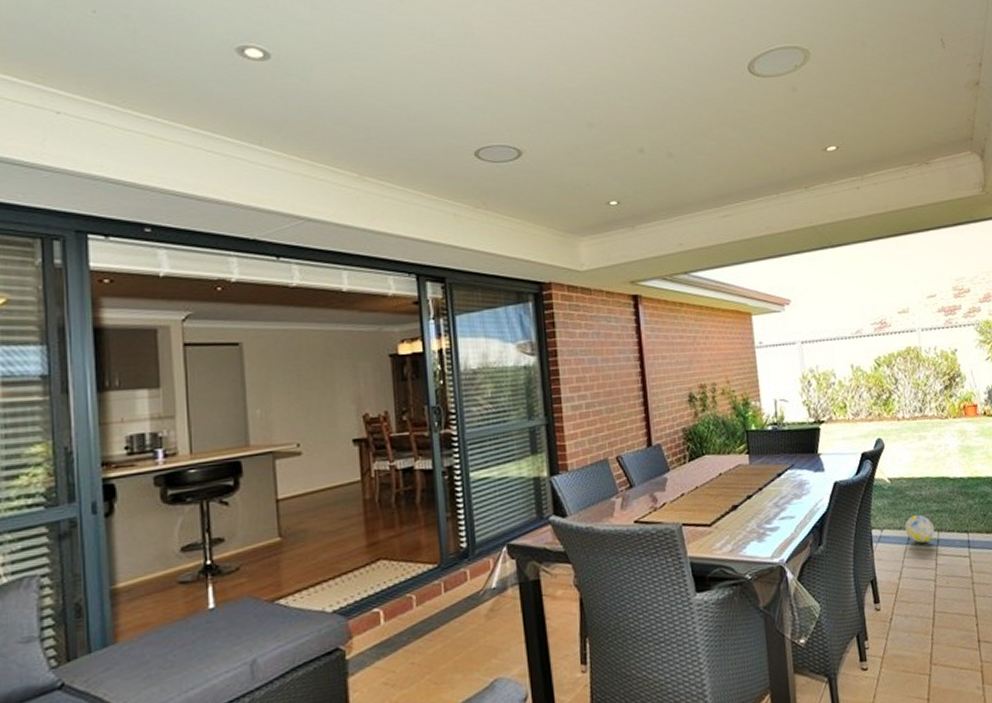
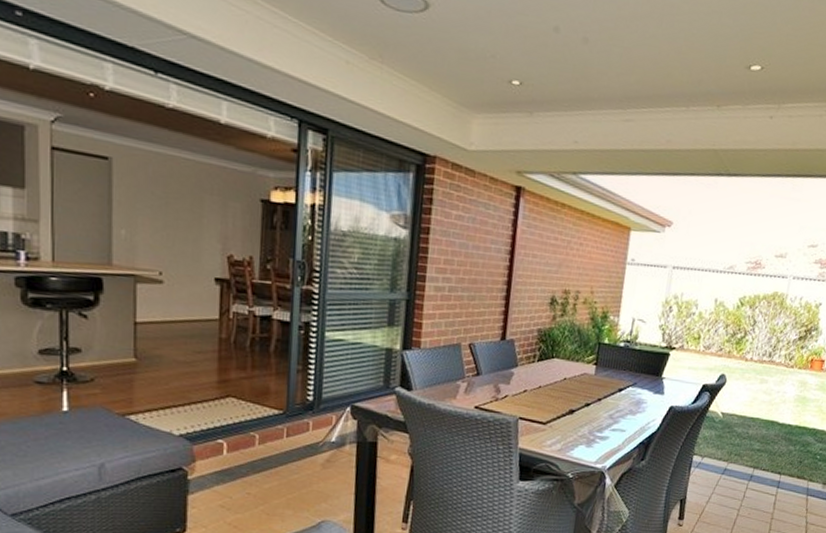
ball: present [904,515,935,543] -> none [723,450,752,476]

